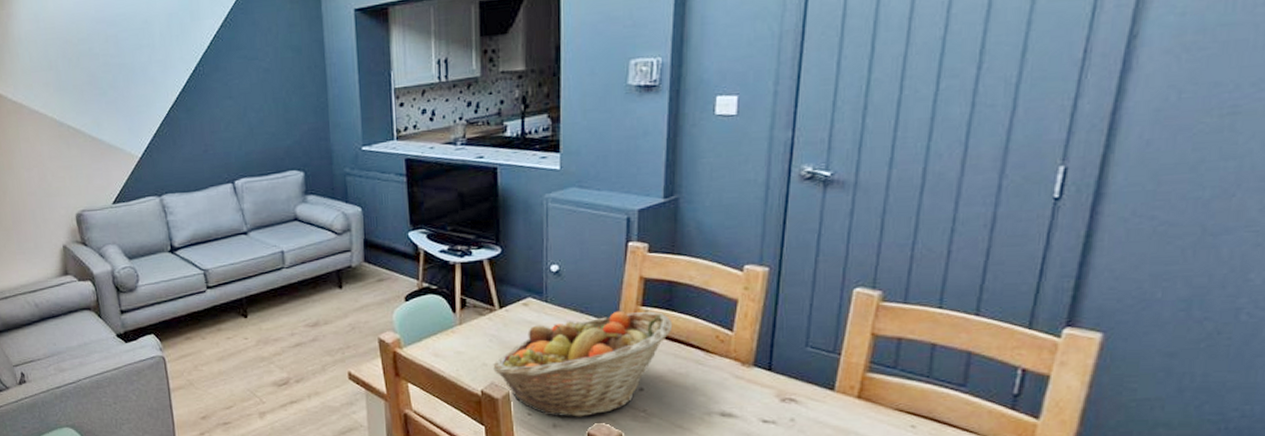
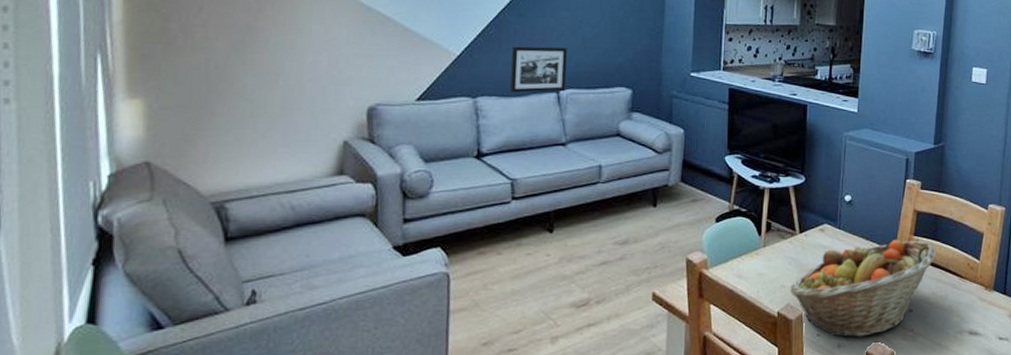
picture frame: none [185,137,240,188] -> present [510,46,567,93]

